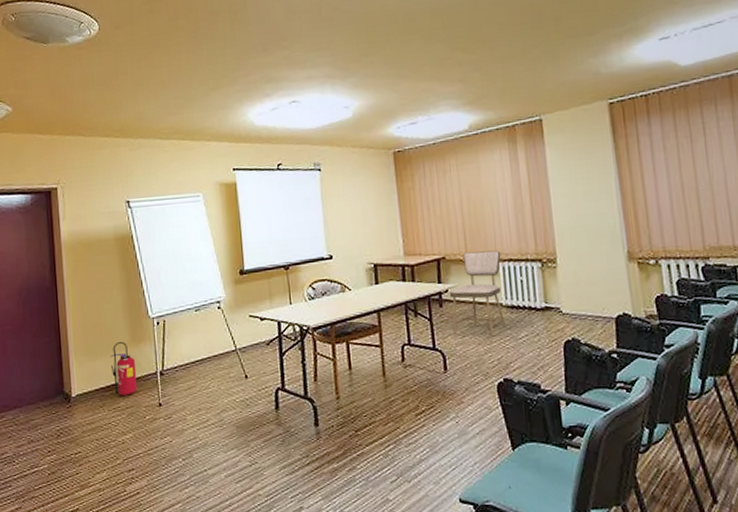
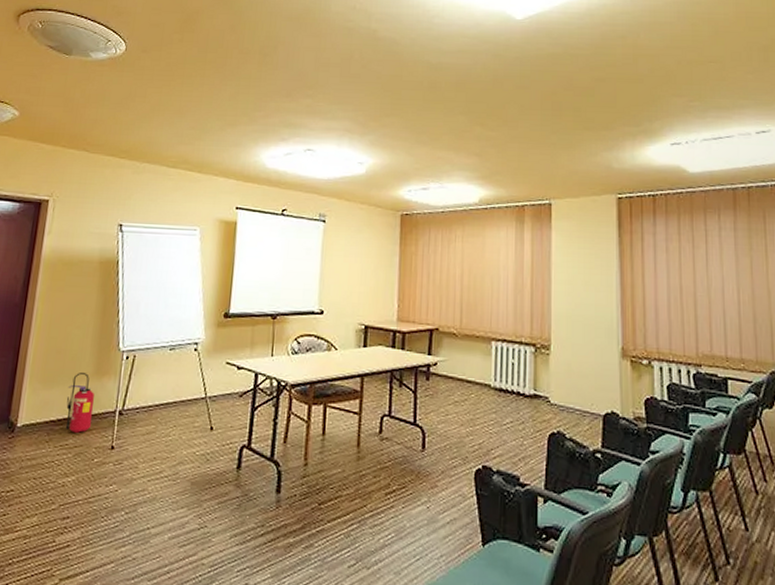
dining chair: present [449,250,506,336] -> none [437,327,496,418]

